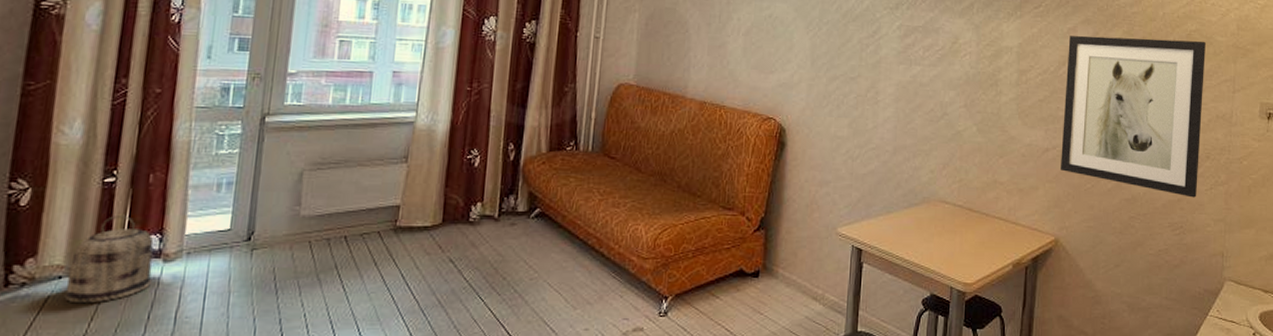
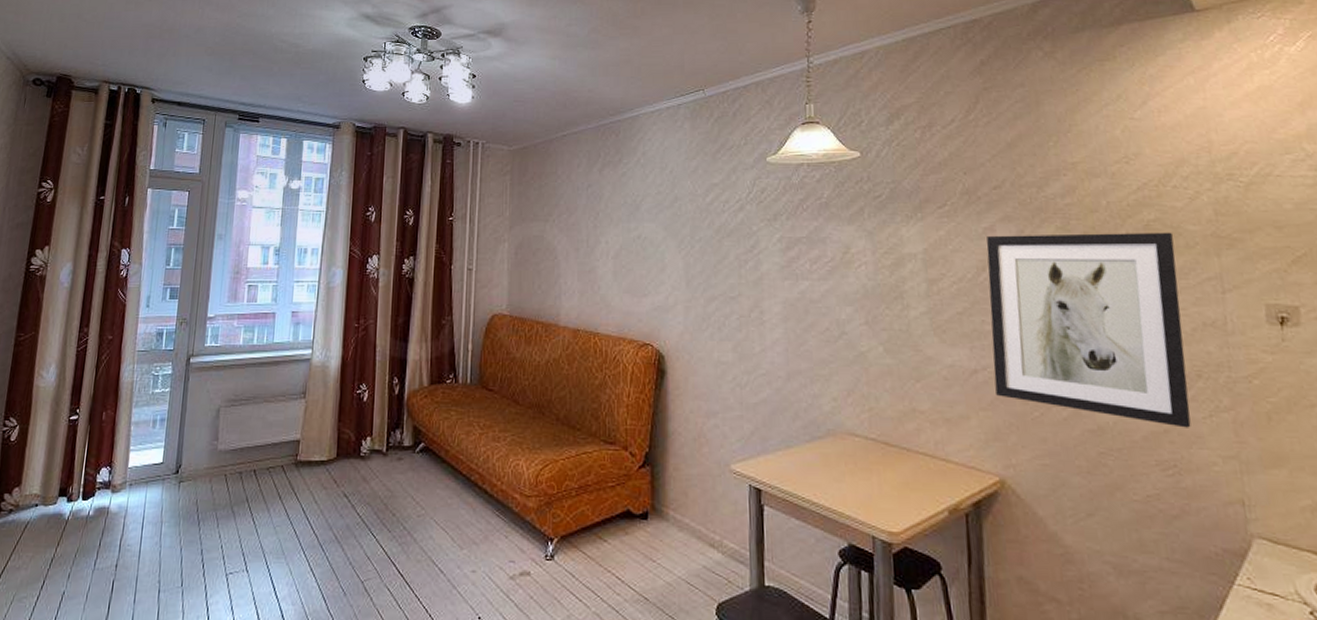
basket: present [64,216,154,304] -> none [39,450,105,530]

